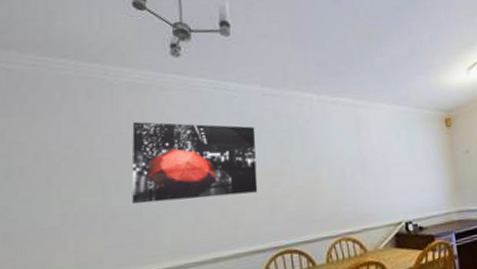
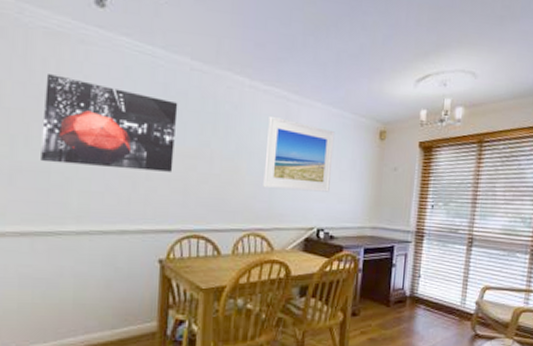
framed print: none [340,123,410,192] -> present [263,115,335,192]

